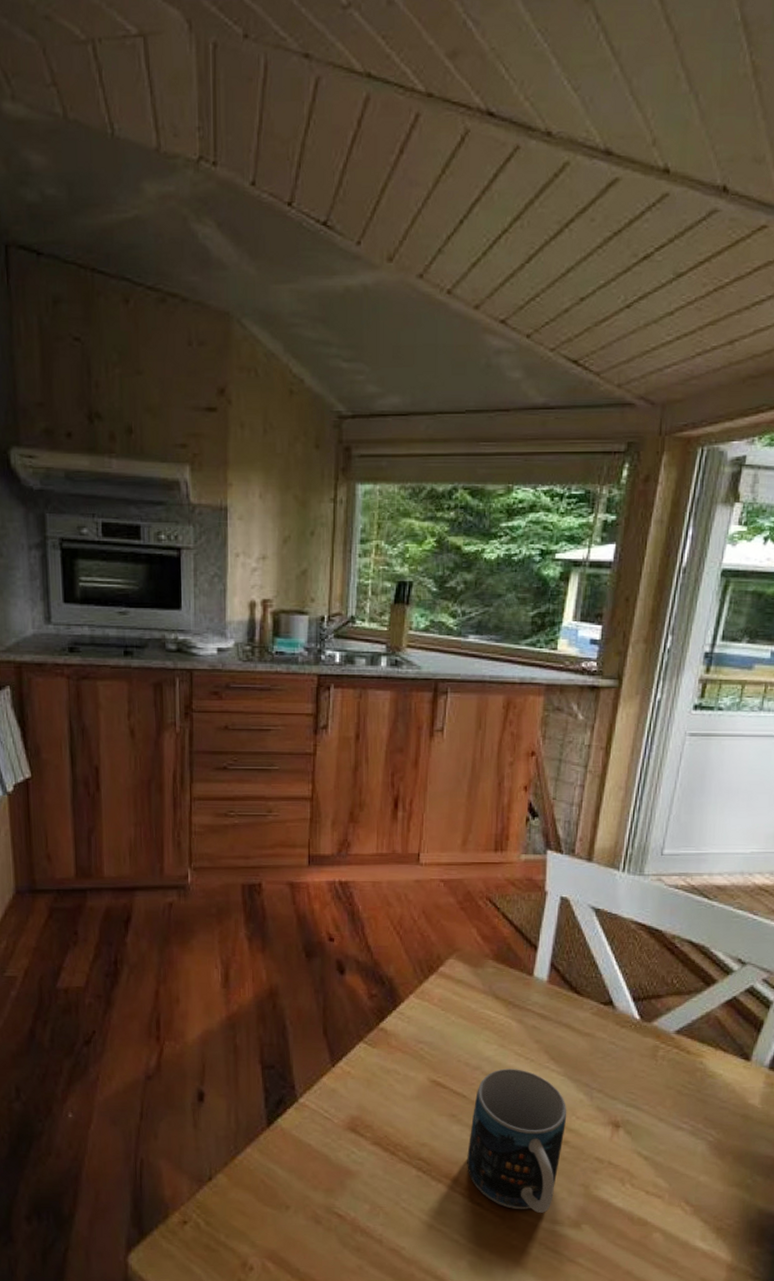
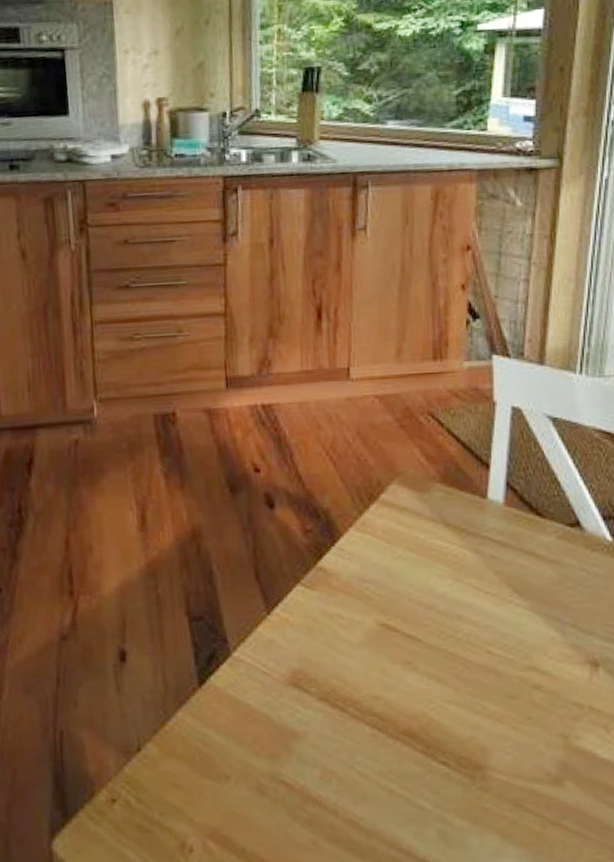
mug: present [467,1069,567,1213] -> none [427,605,538,770]

